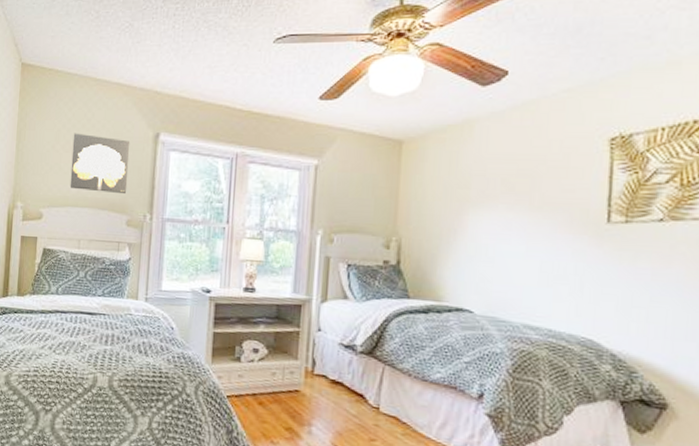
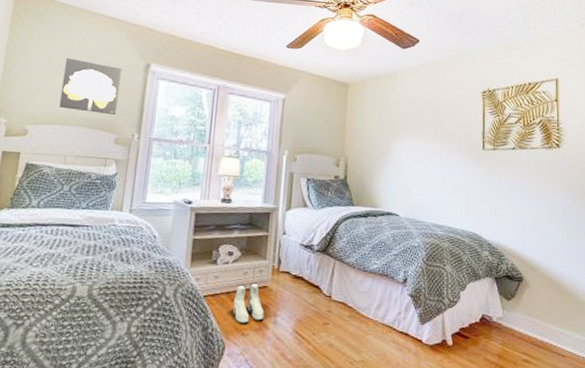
boots: none [260,385,297,431] -> present [233,282,264,324]

